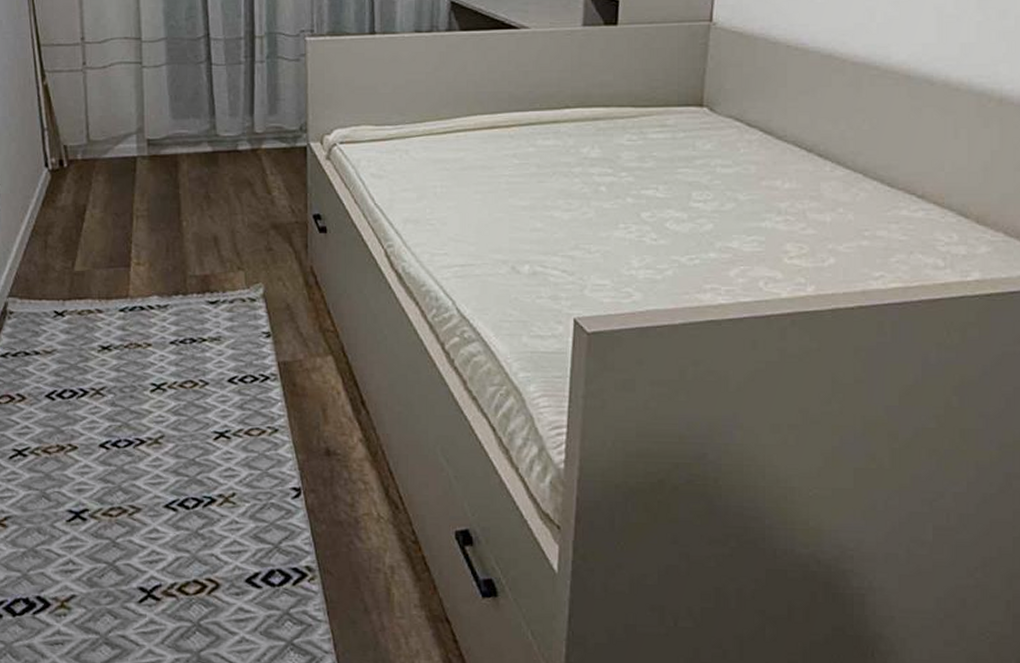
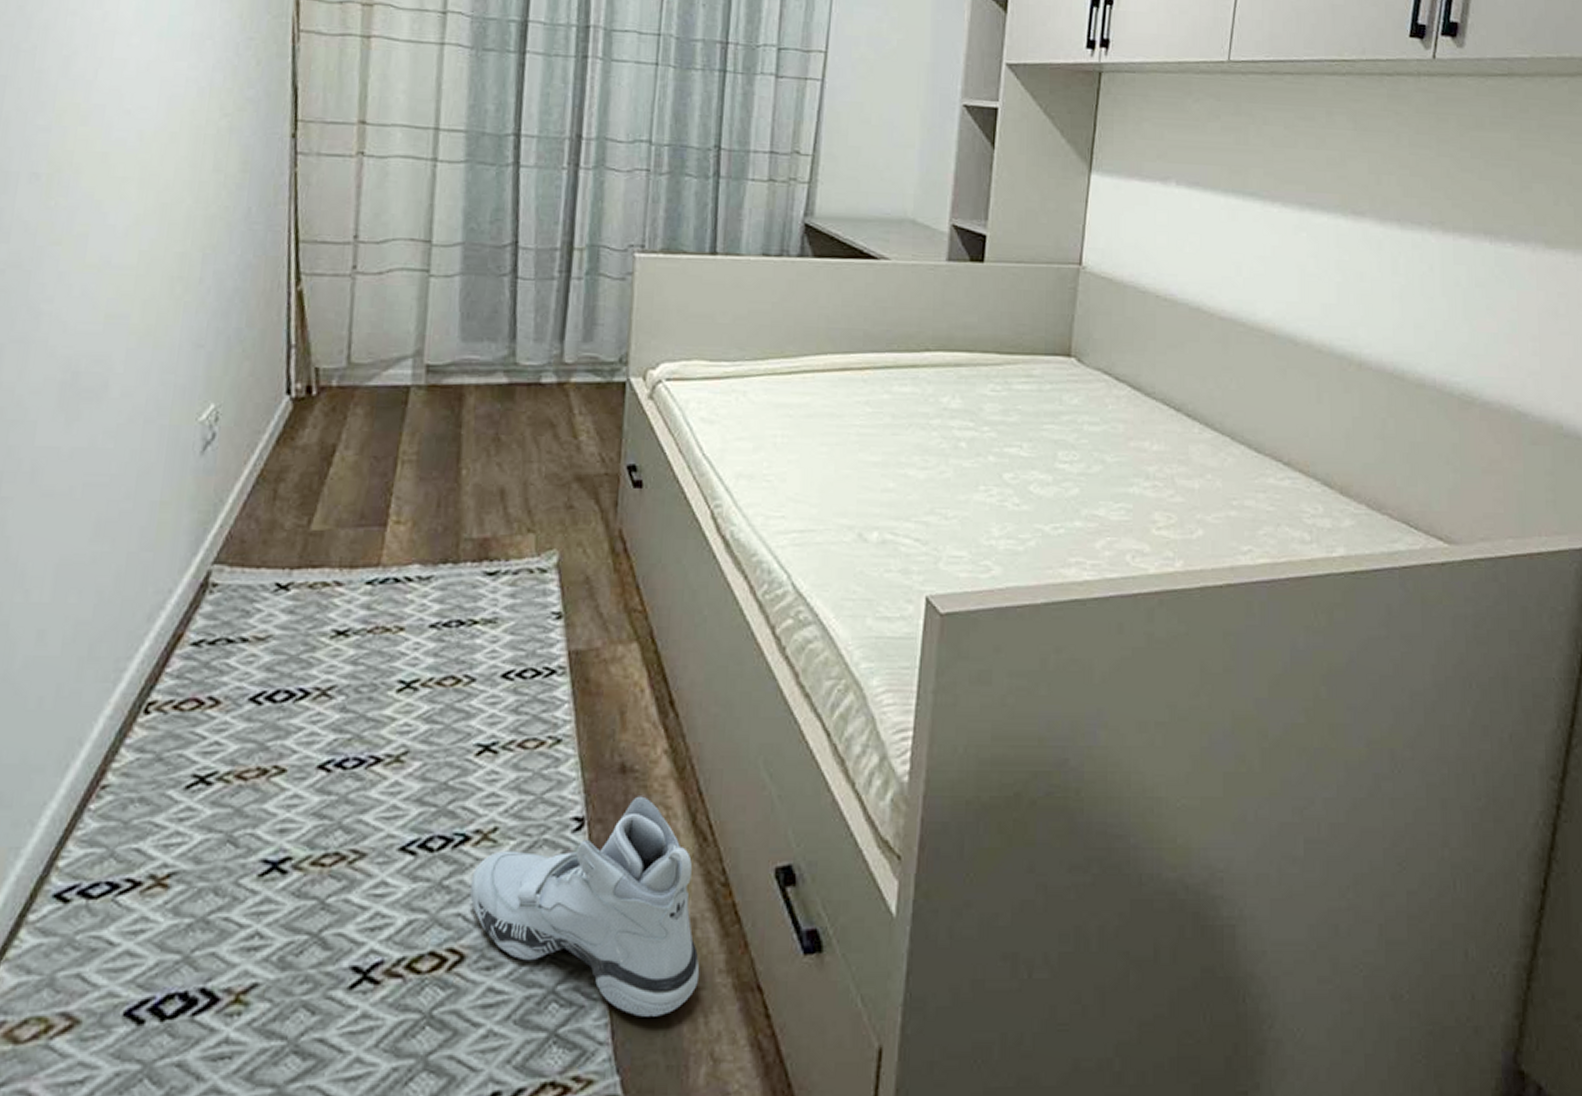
sneaker: none [219,473,399,636] -> present [470,796,700,1017]

